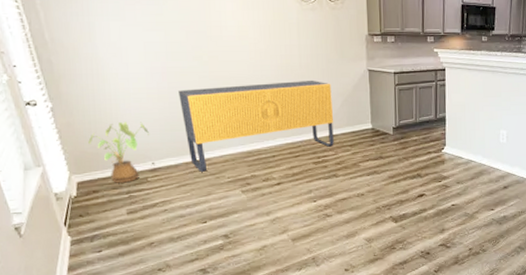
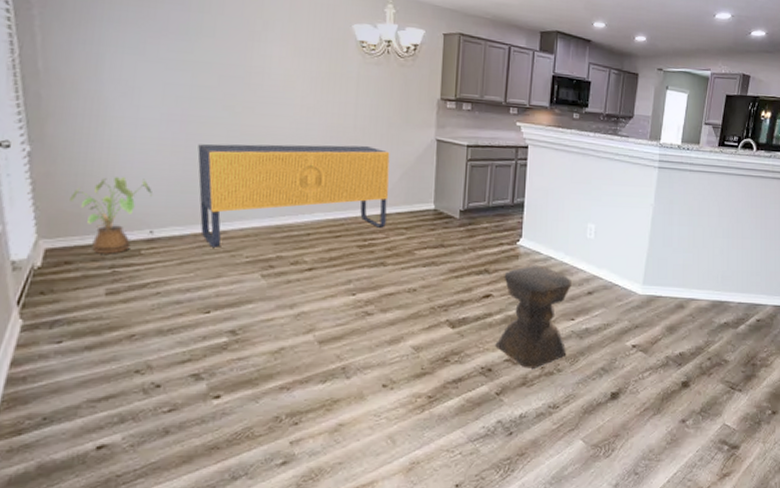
stool: none [432,167,490,250] -> present [497,264,572,368]

